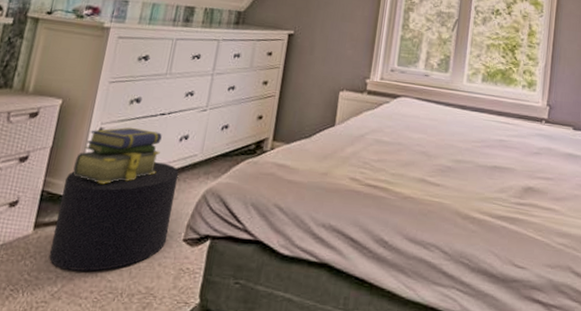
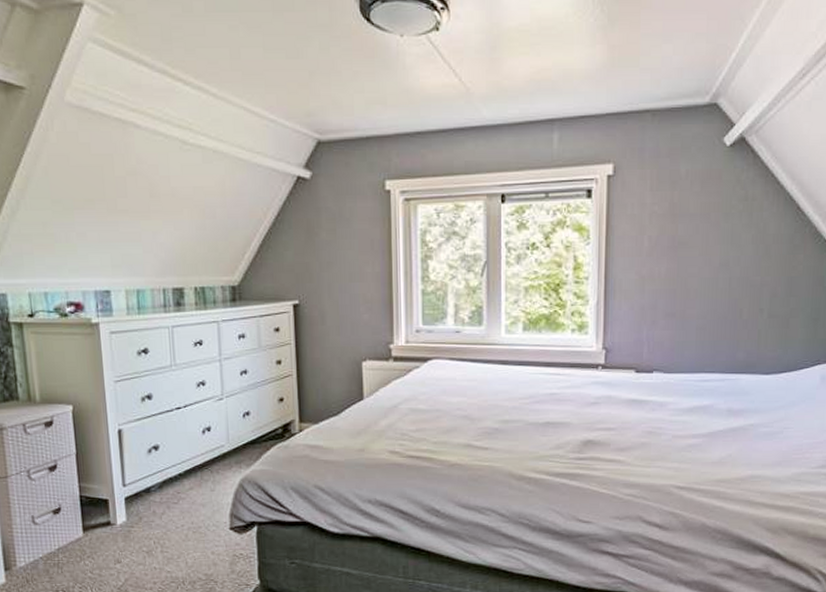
stool: present [48,162,179,272] -> none [99,457,214,566]
stack of books: present [73,127,162,184] -> none [103,425,187,483]

